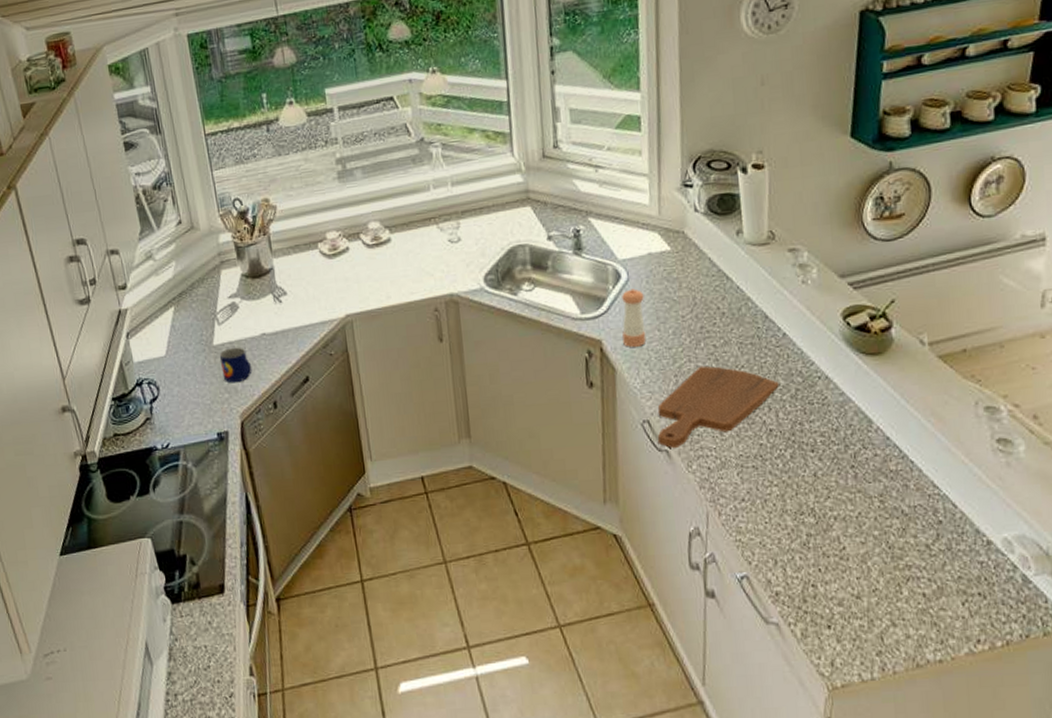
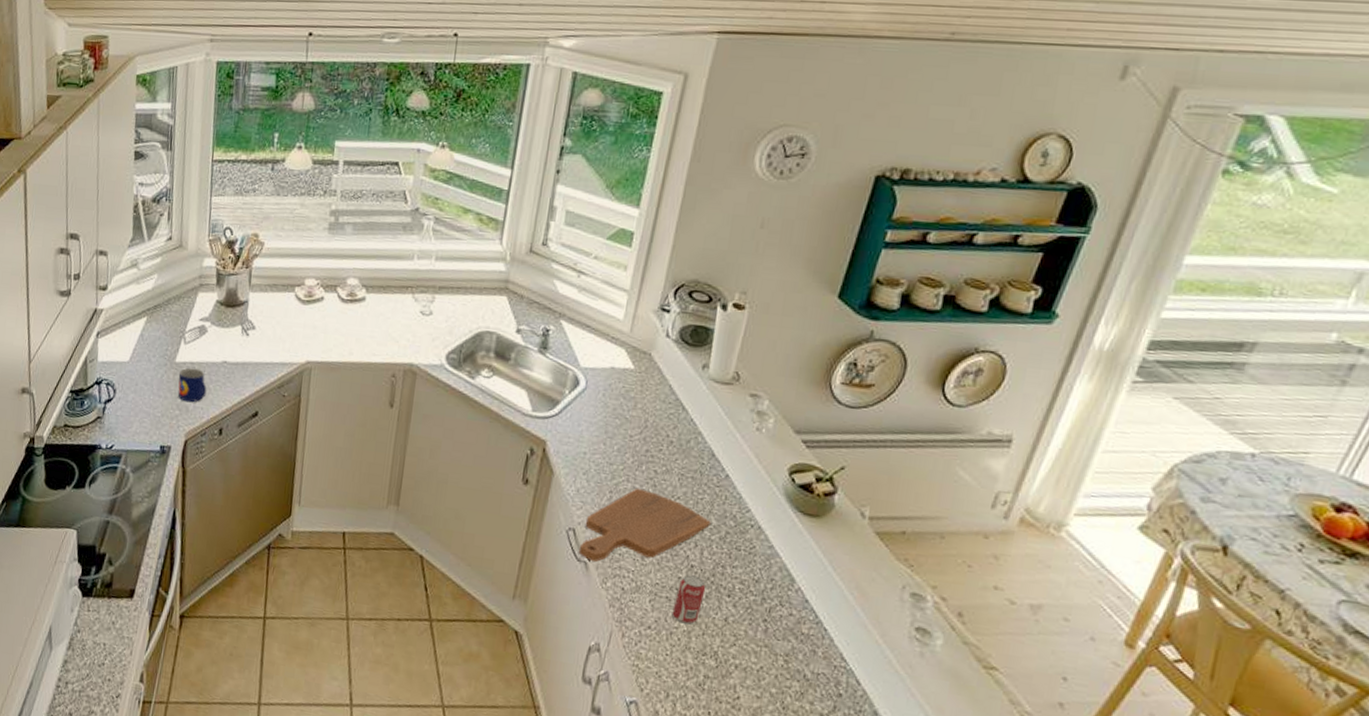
pepper shaker: present [622,288,646,347] -> none [567,398,598,456]
beverage can: none [761,439,790,489] -> present [672,574,706,625]

